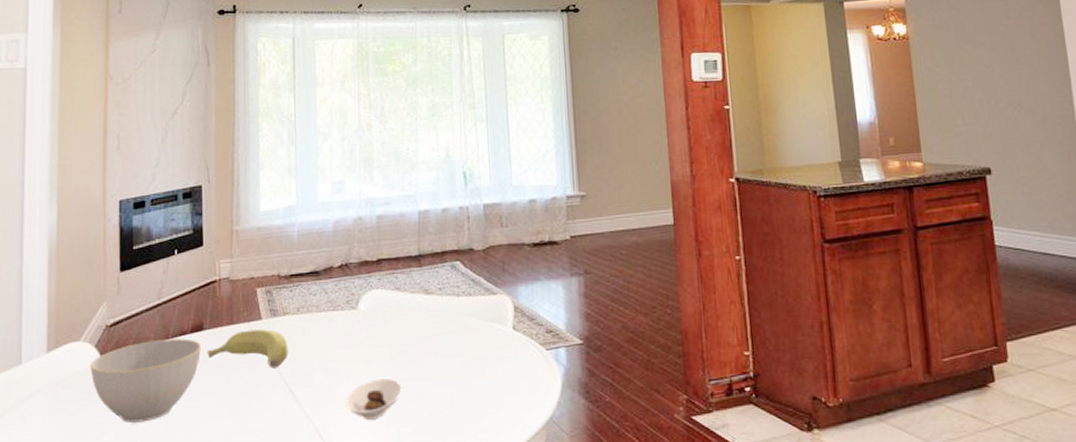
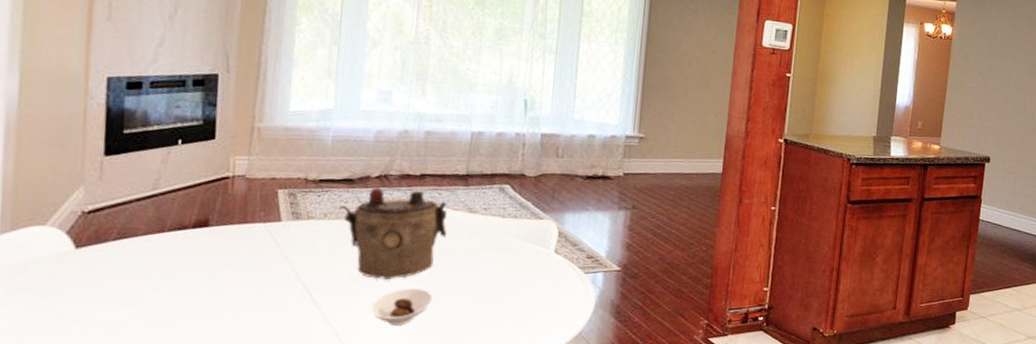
bowl: present [90,338,202,422] -> none [59,231,206,315]
banana: present [207,329,289,369] -> none [212,230,311,271]
teapot: none [309,276,408,371] -> present [338,187,448,279]

